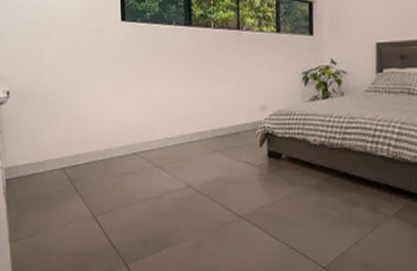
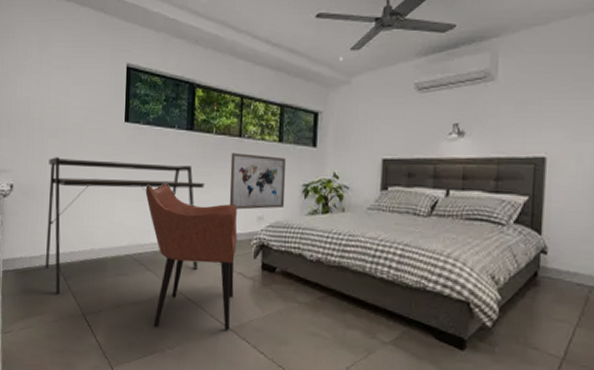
desk: none [45,61,206,198] -> present [45,157,205,294]
armchair: none [147,81,243,222] -> present [145,184,238,330]
wall art: none [230,45,286,101] -> present [229,153,287,210]

